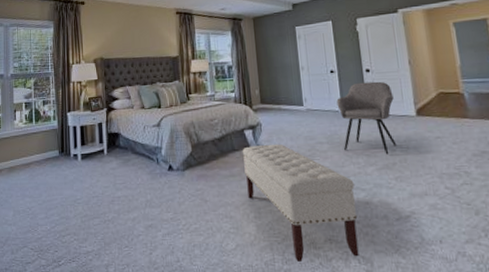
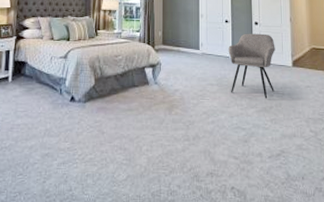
bench: present [242,144,359,261] -> none [141,82,237,193]

